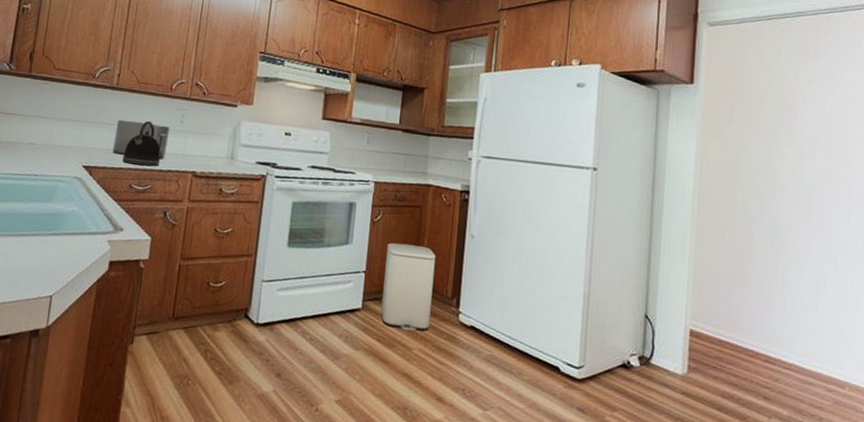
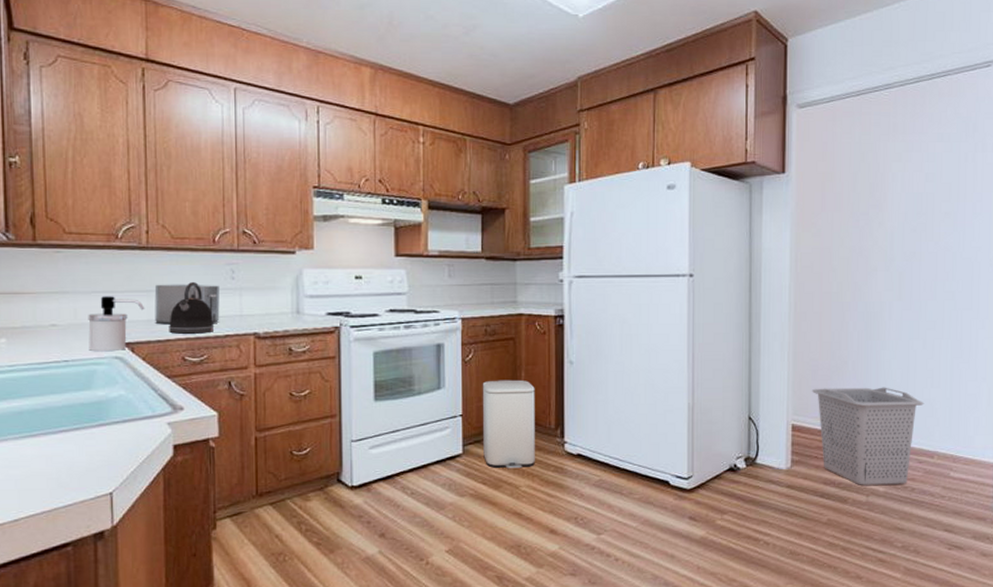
soap dispenser: none [56,124,107,173] -> present [88,296,145,352]
laundry basket: none [712,296,835,412] -> present [811,387,925,485]

